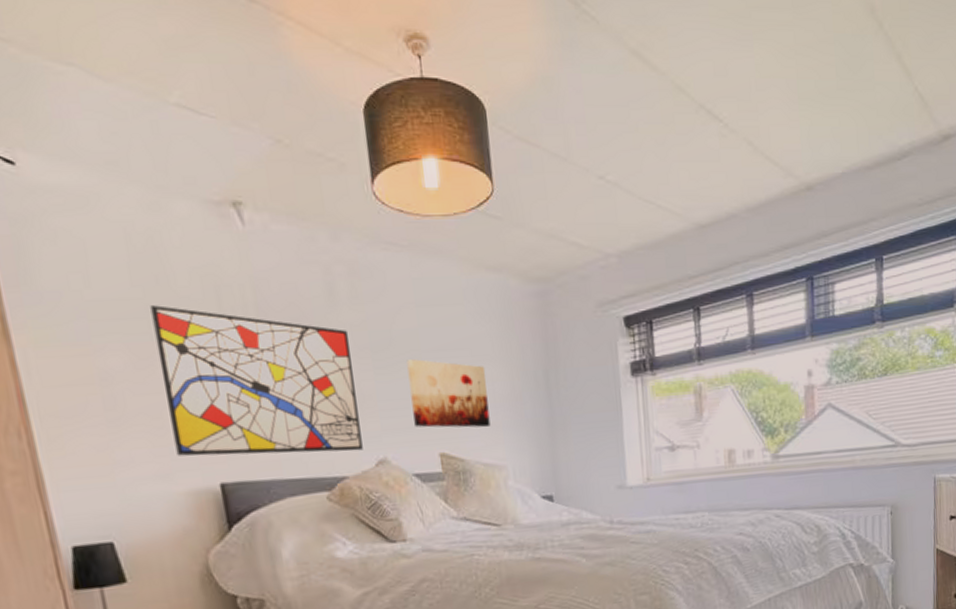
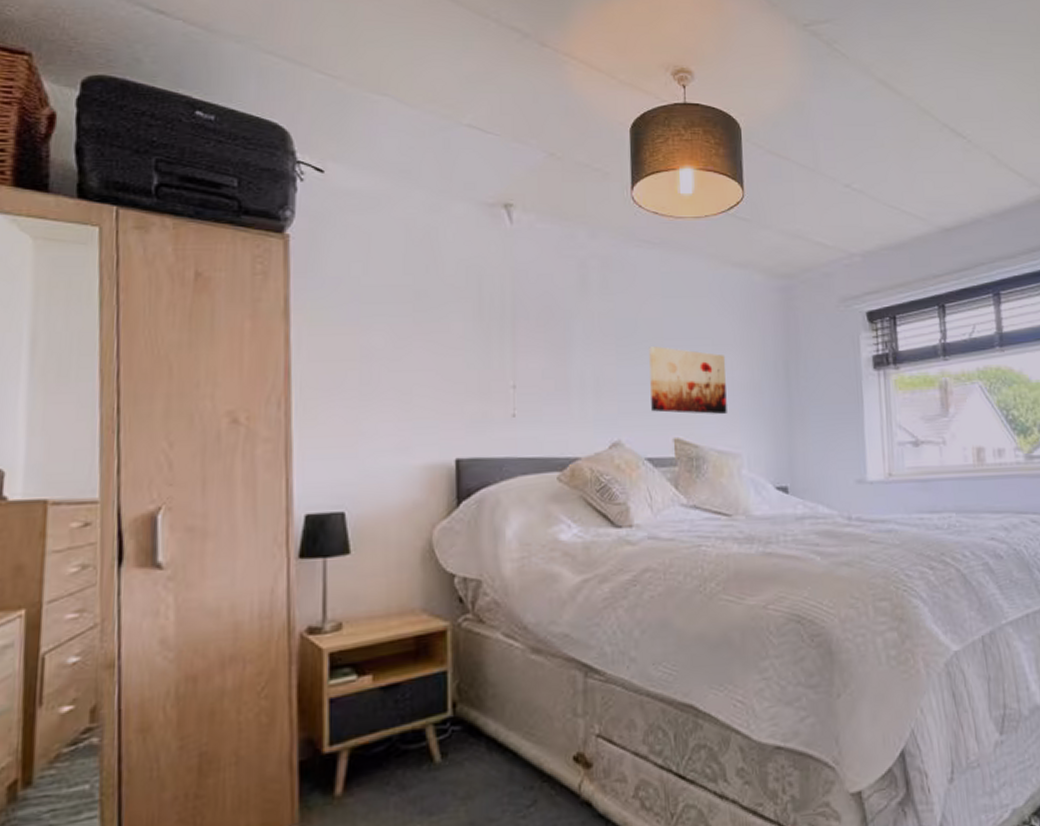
wall art: present [150,305,363,456] -> none [417,291,598,433]

